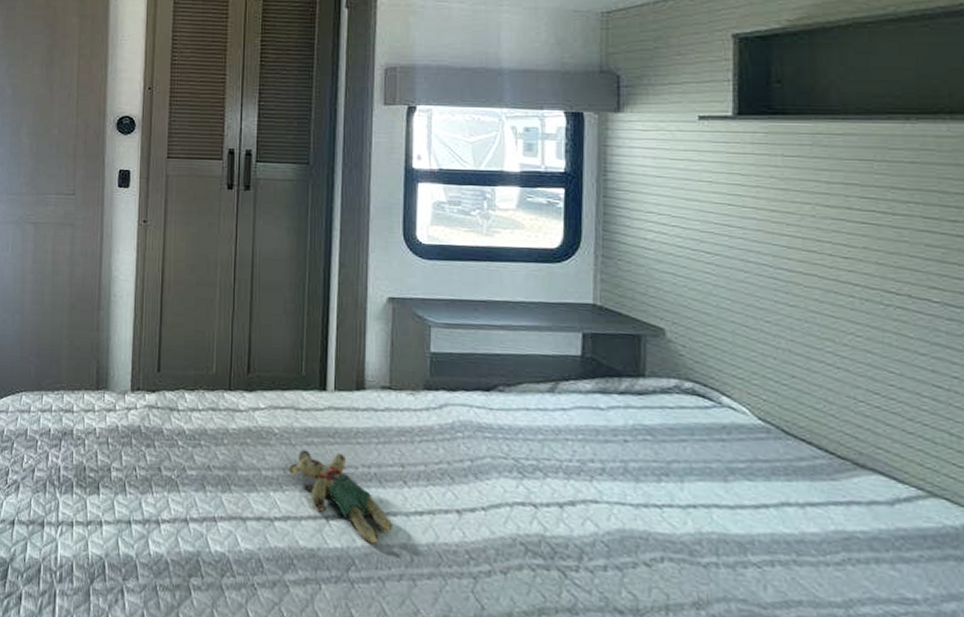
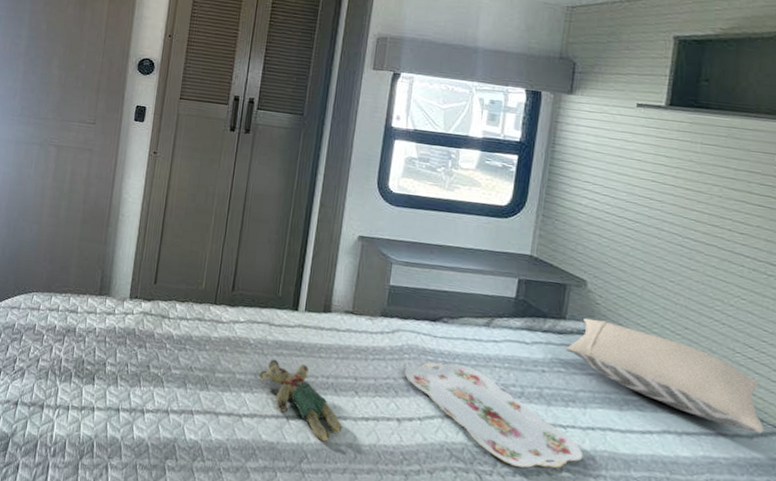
serving tray: none [459,439,687,560] -> present [404,362,583,468]
pillow: none [648,373,907,499] -> present [565,317,765,434]

